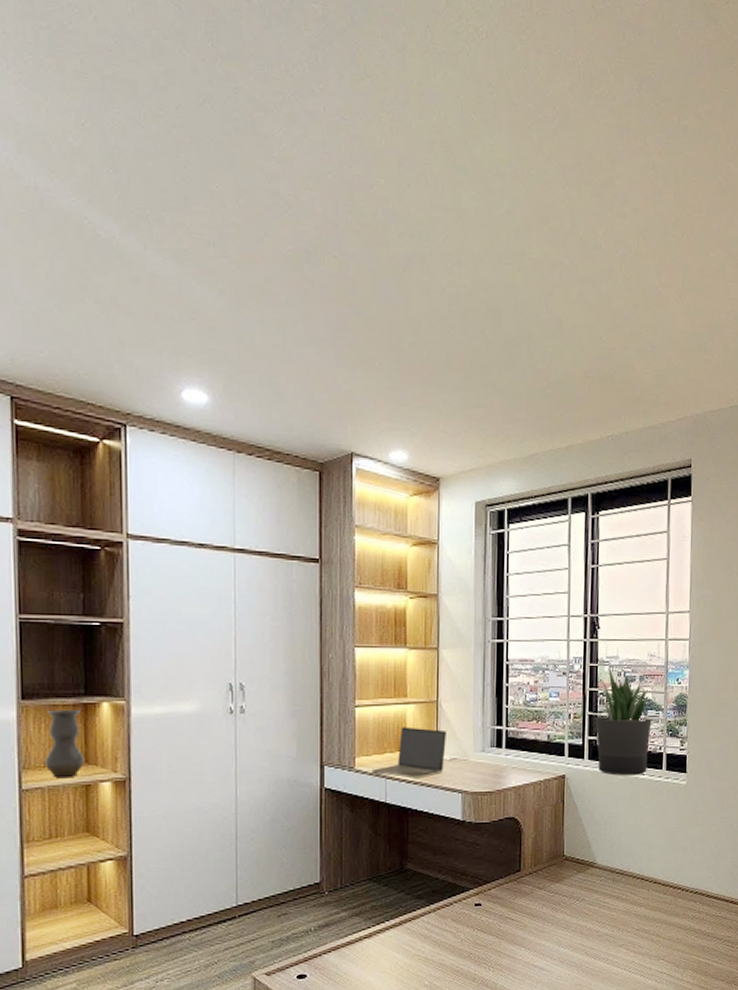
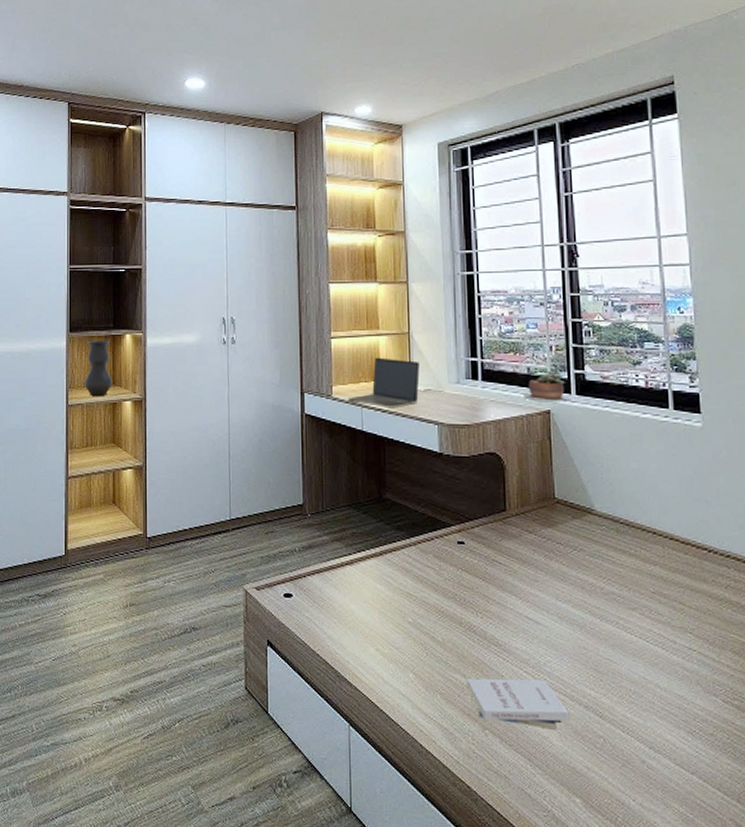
succulent plant: none [543,737,584,768] -> present [523,370,572,403]
planter: present [595,669,652,776] -> none [579,298,651,414]

